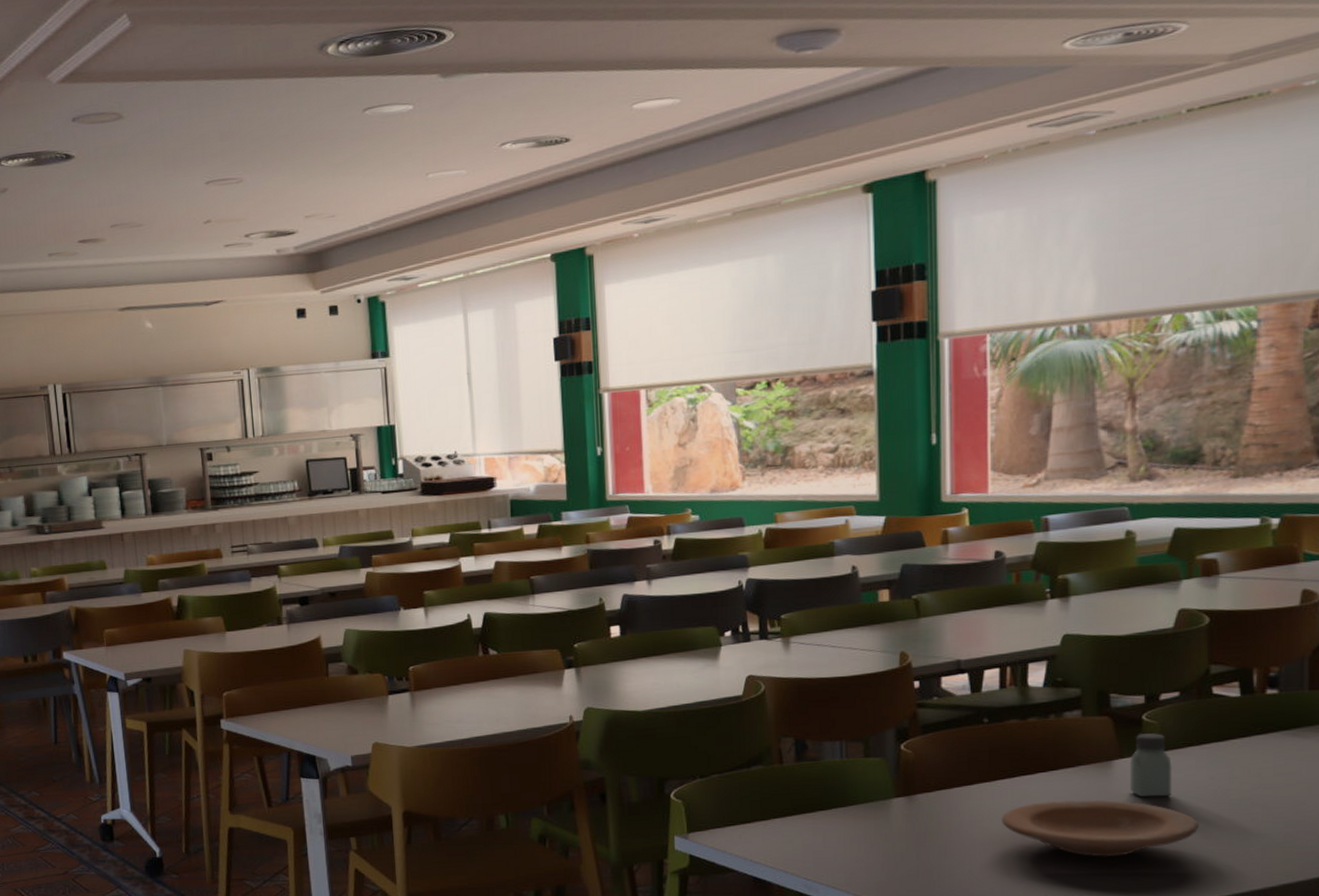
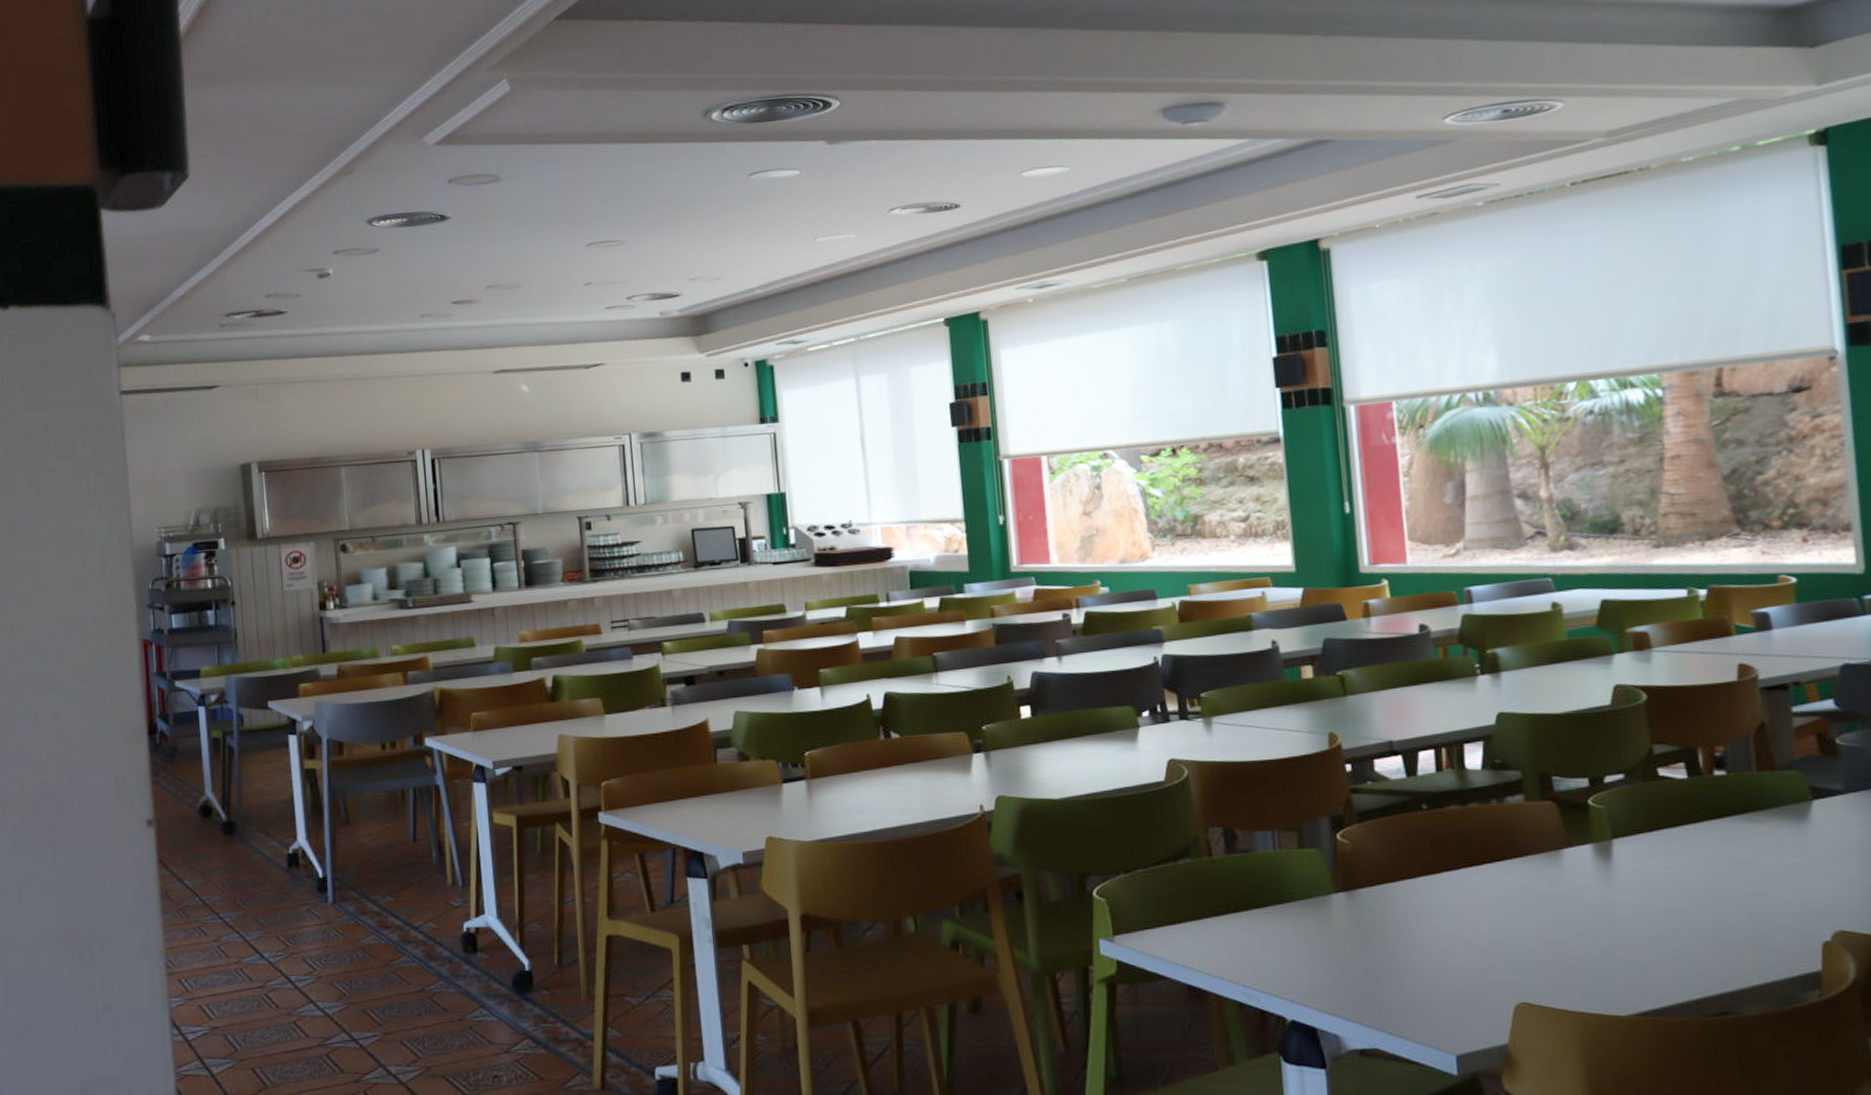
plate: present [1001,799,1199,857] -> none [1450,893,1660,957]
saltshaker: present [1129,733,1172,798] -> none [1579,819,1627,890]

